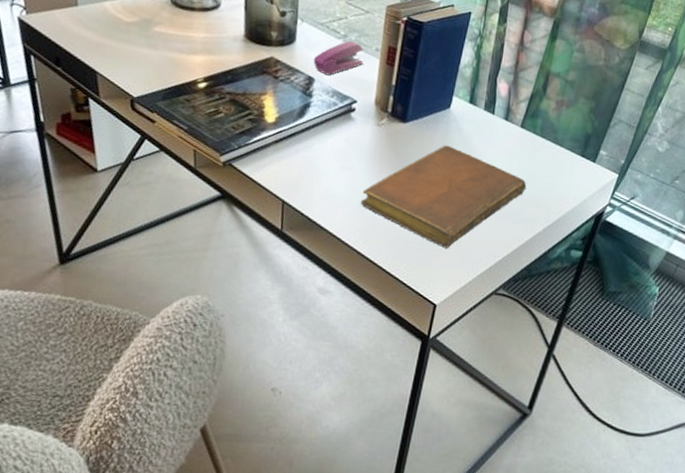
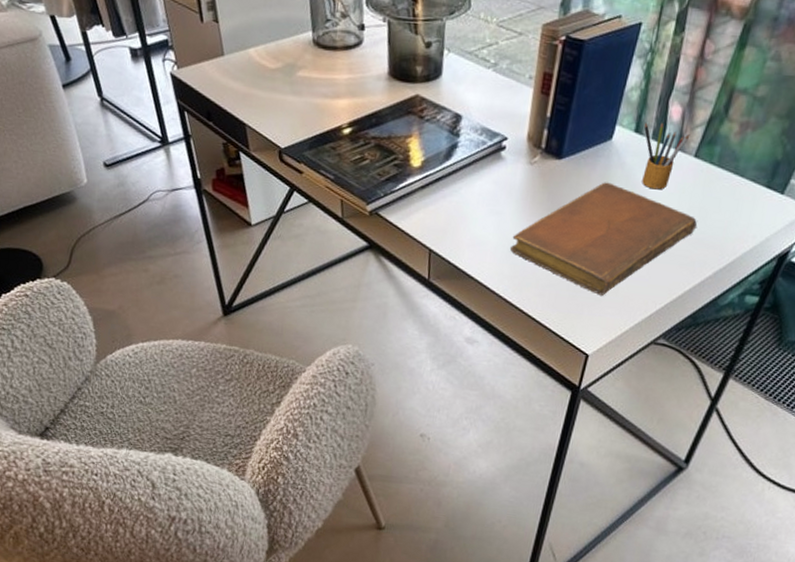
stapler: present [313,40,364,76] -> none [460,69,516,111]
pencil box: none [477,95,516,154] -> present [642,122,690,190]

